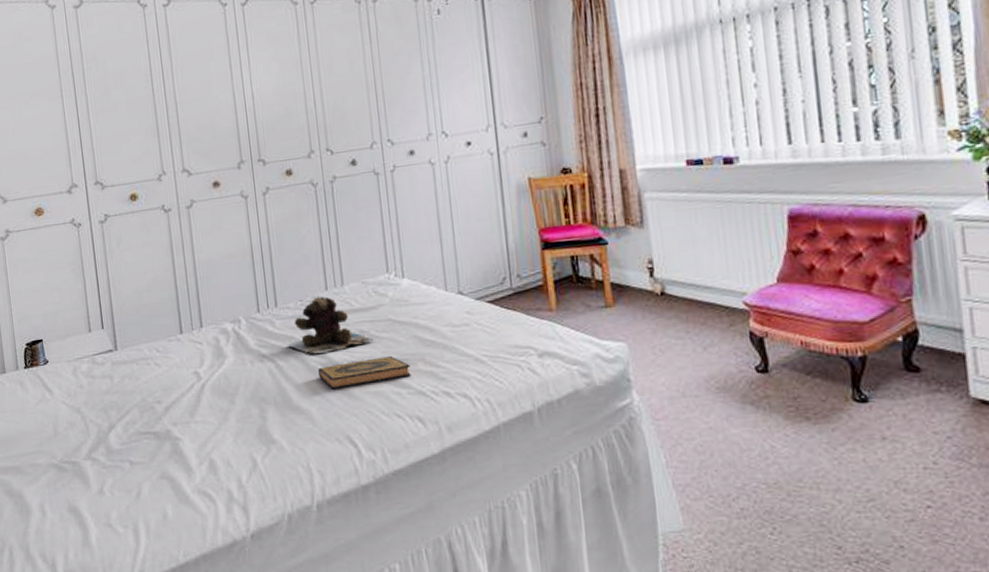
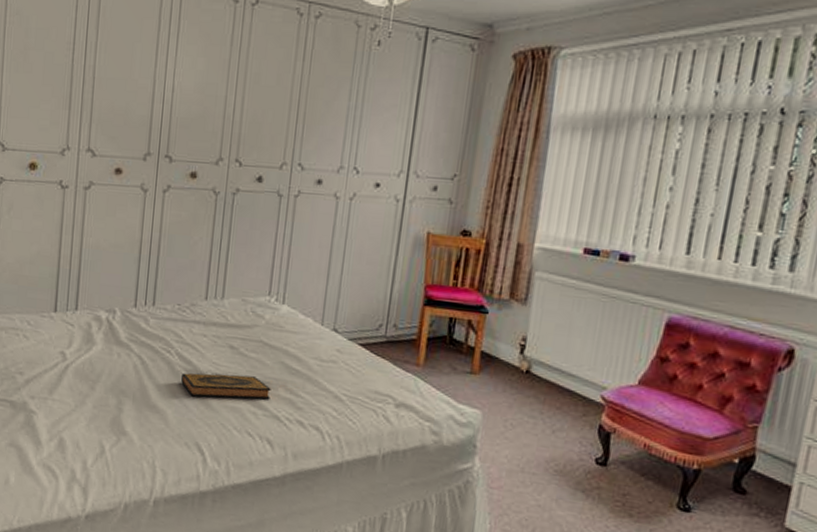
teddy bear: present [286,296,375,355] -> none [156,304,243,361]

